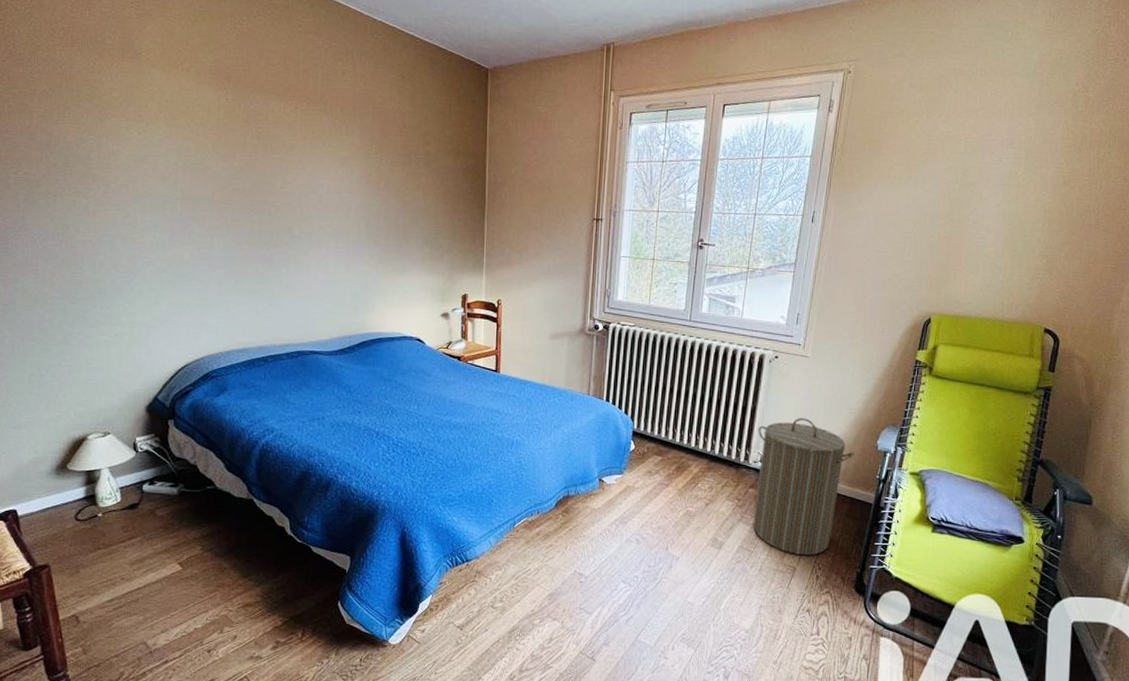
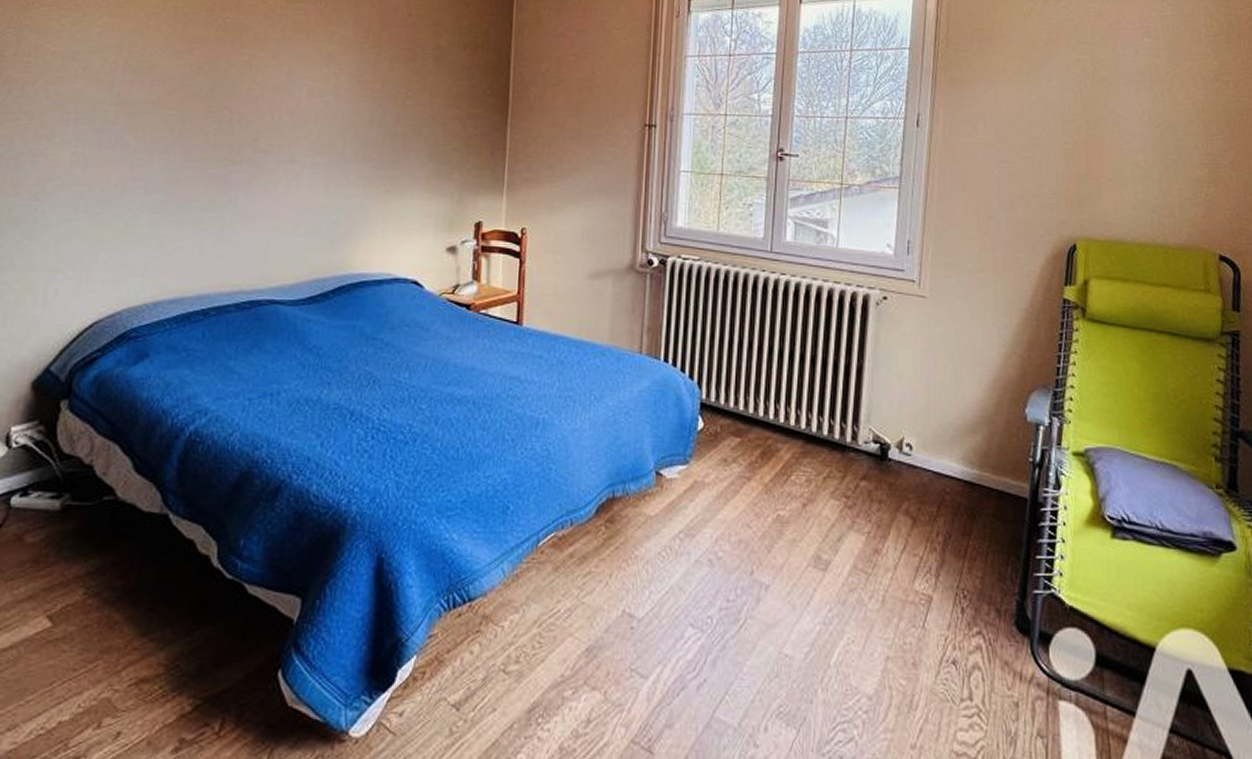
laundry hamper: present [752,418,854,556] -> none [867,379,997,578]

